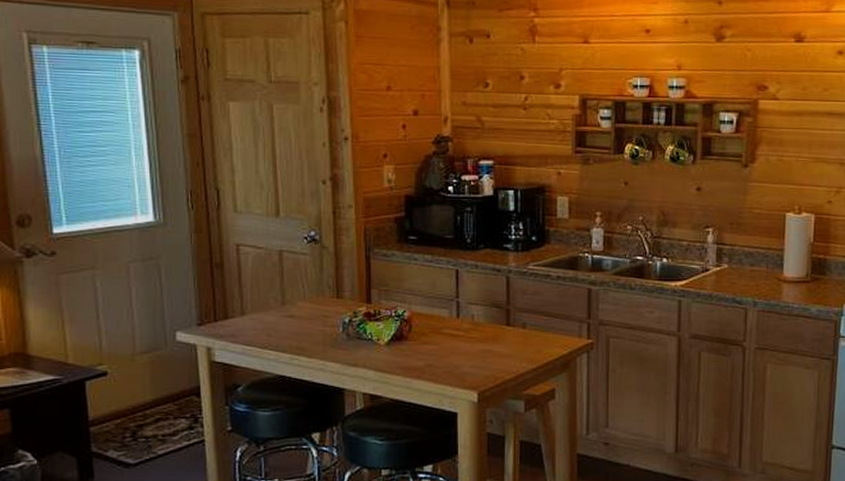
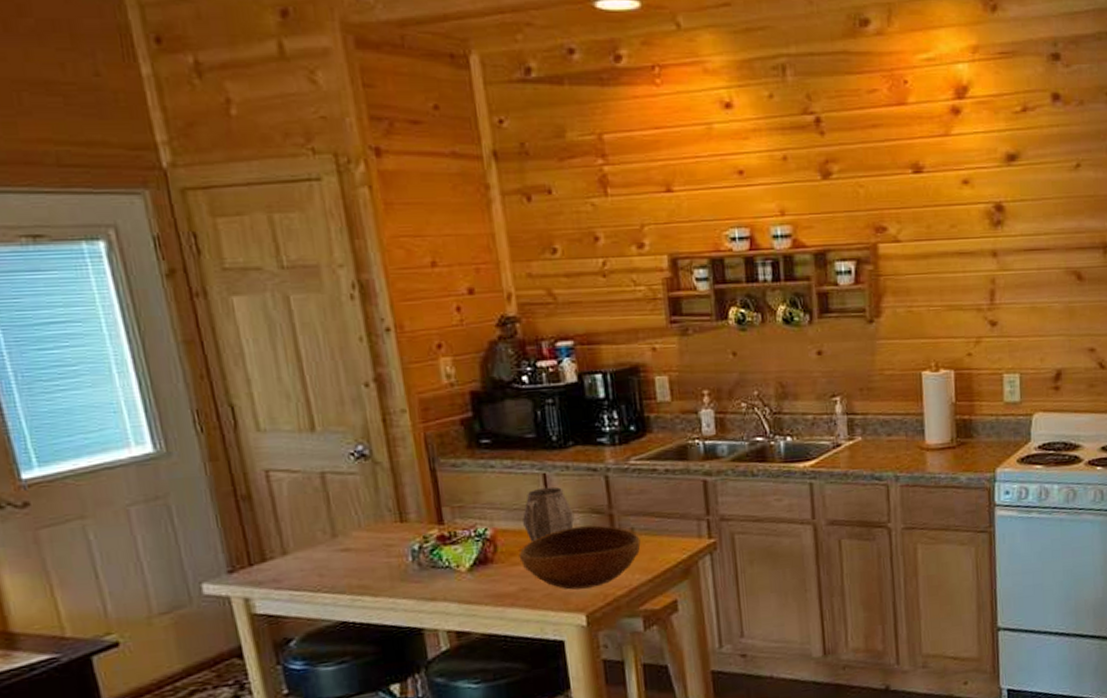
bowl: none [428,317,530,370] -> present [519,525,641,590]
mug: none [435,281,478,326] -> present [522,486,575,542]

